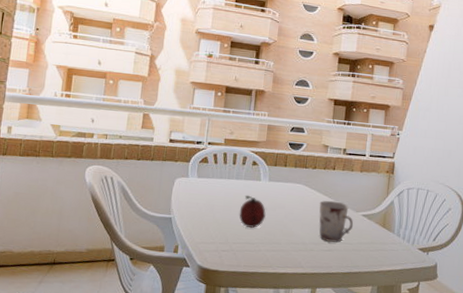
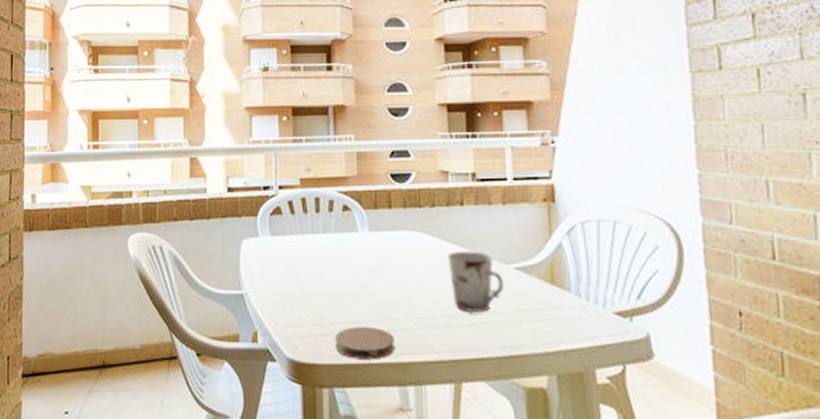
coaster: none [234,246,276,270] -> present [335,327,395,360]
fruit: present [239,195,267,228] -> none [333,253,373,301]

